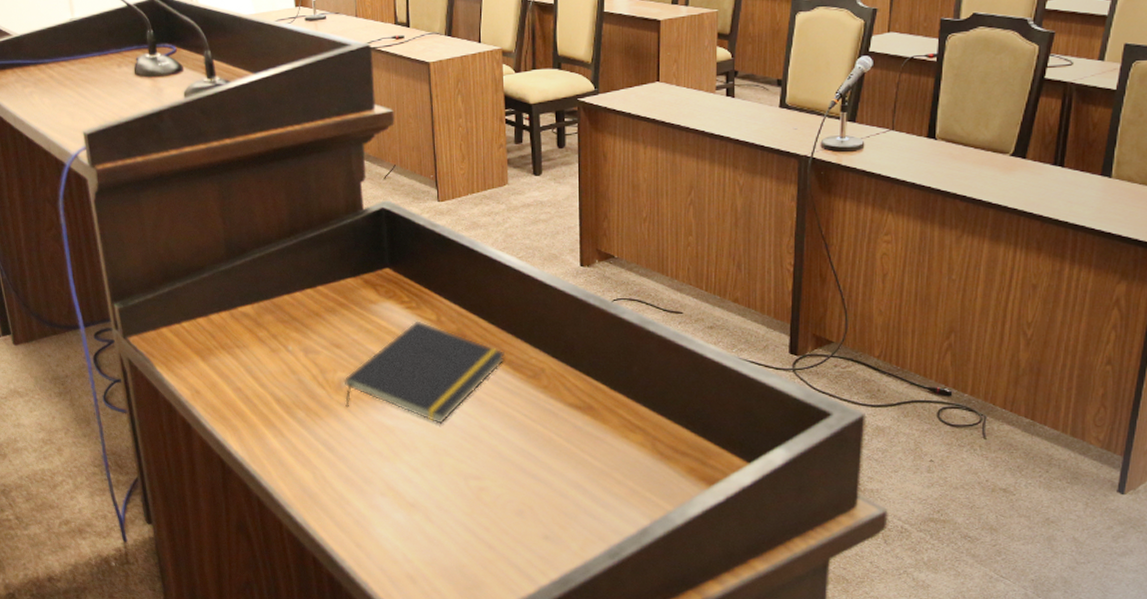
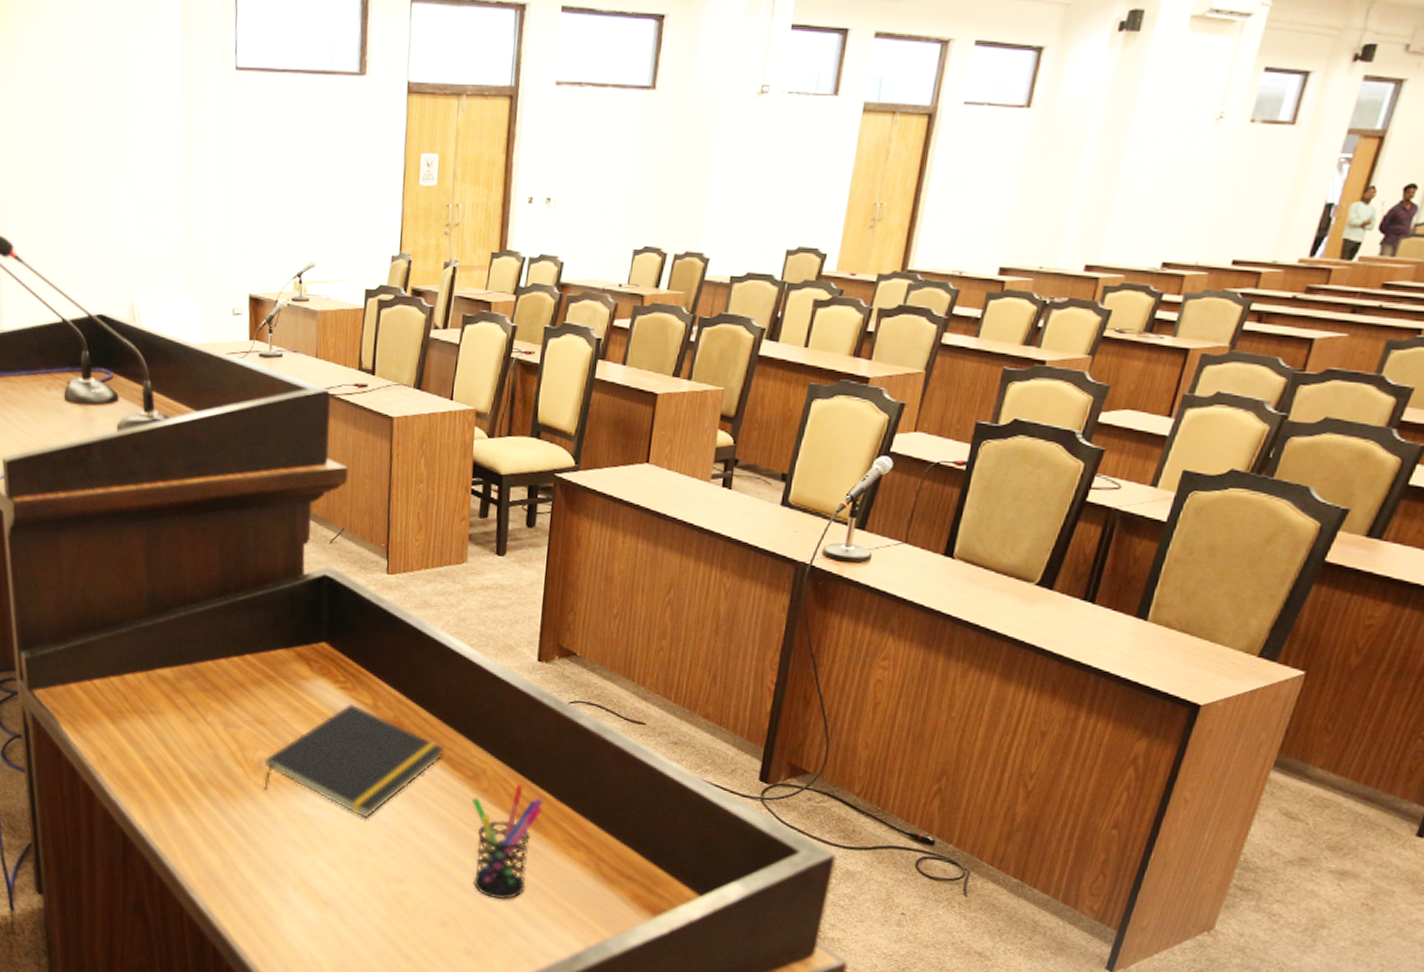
pen holder: none [534,378,599,486] -> present [471,783,544,900]

